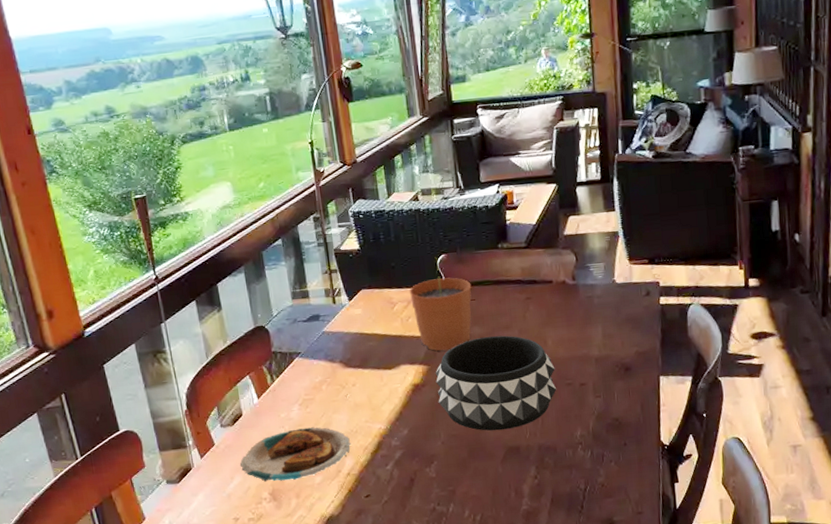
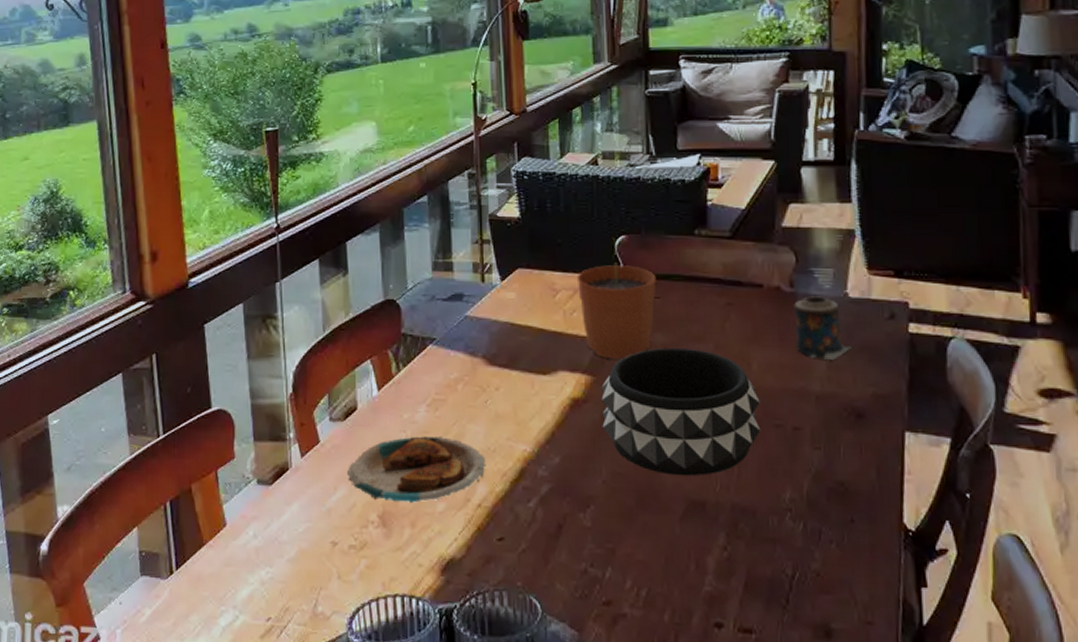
candle: none [576,284,619,332] -> present [794,296,851,360]

